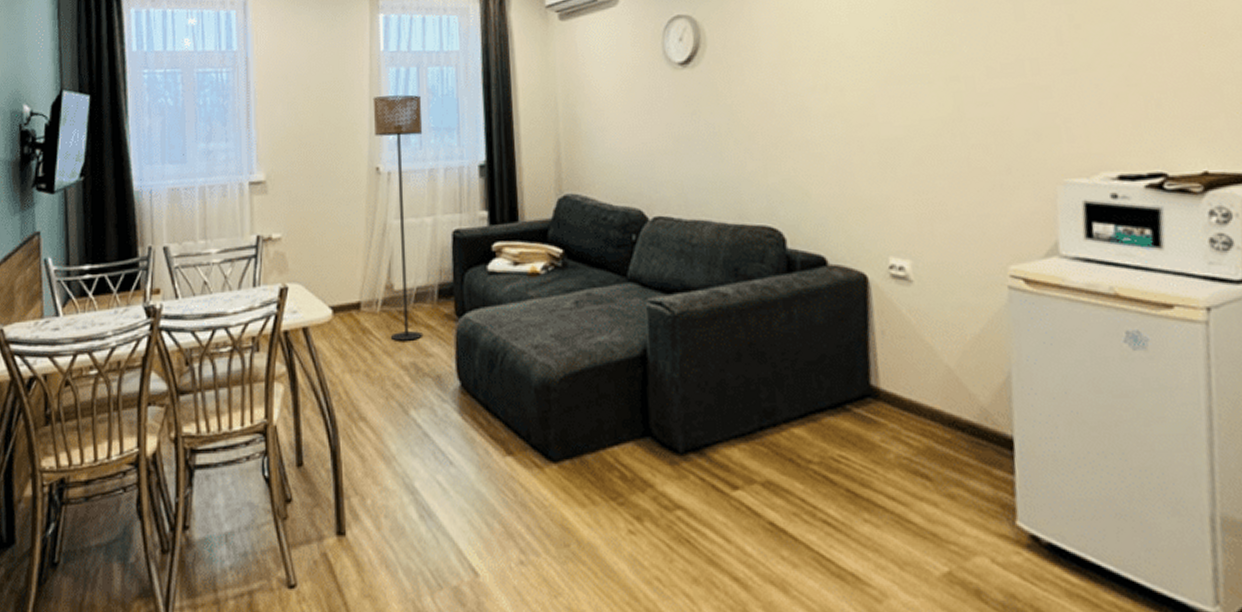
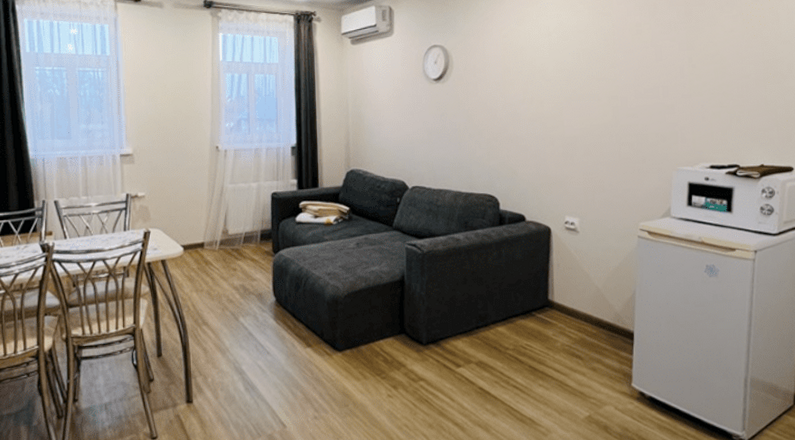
floor lamp: present [373,94,423,341] -> none [214,94,251,270]

